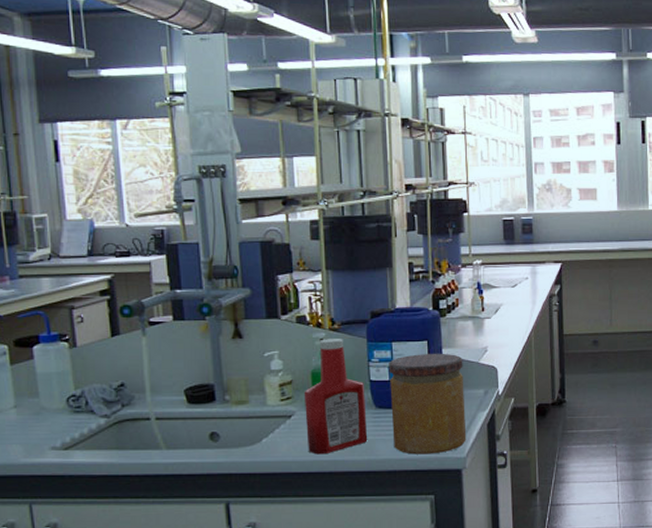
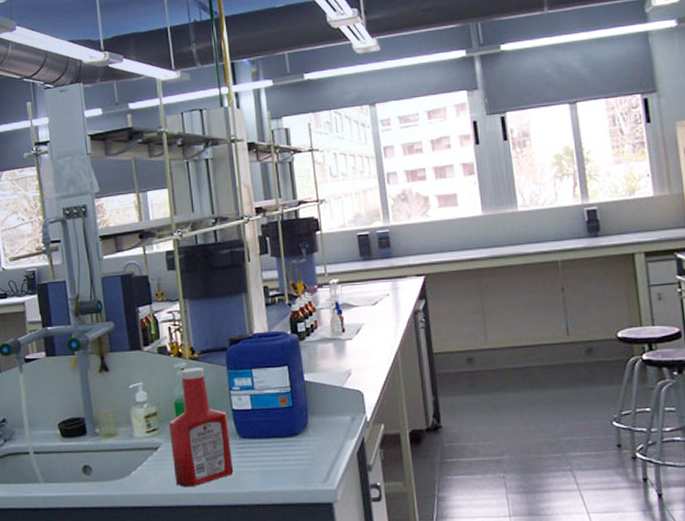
jar: present [389,353,467,455] -> none [250,378,336,487]

